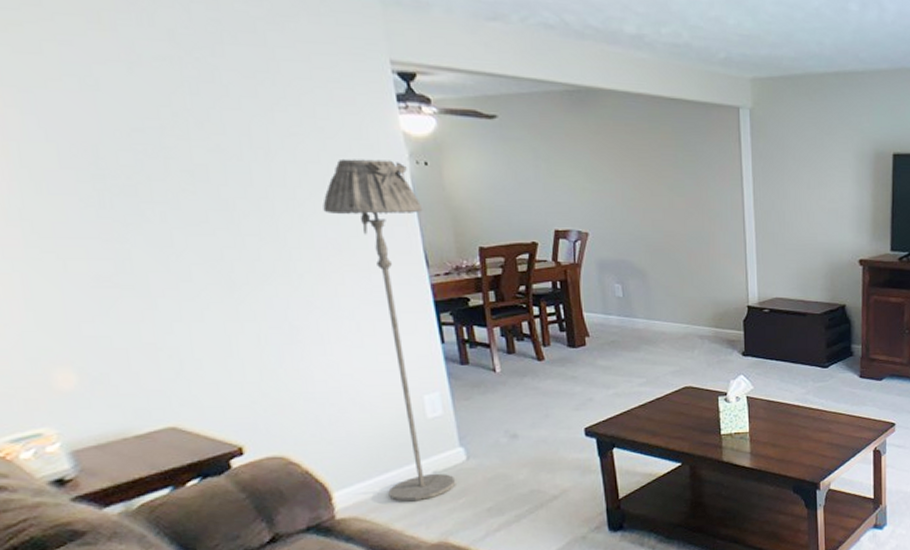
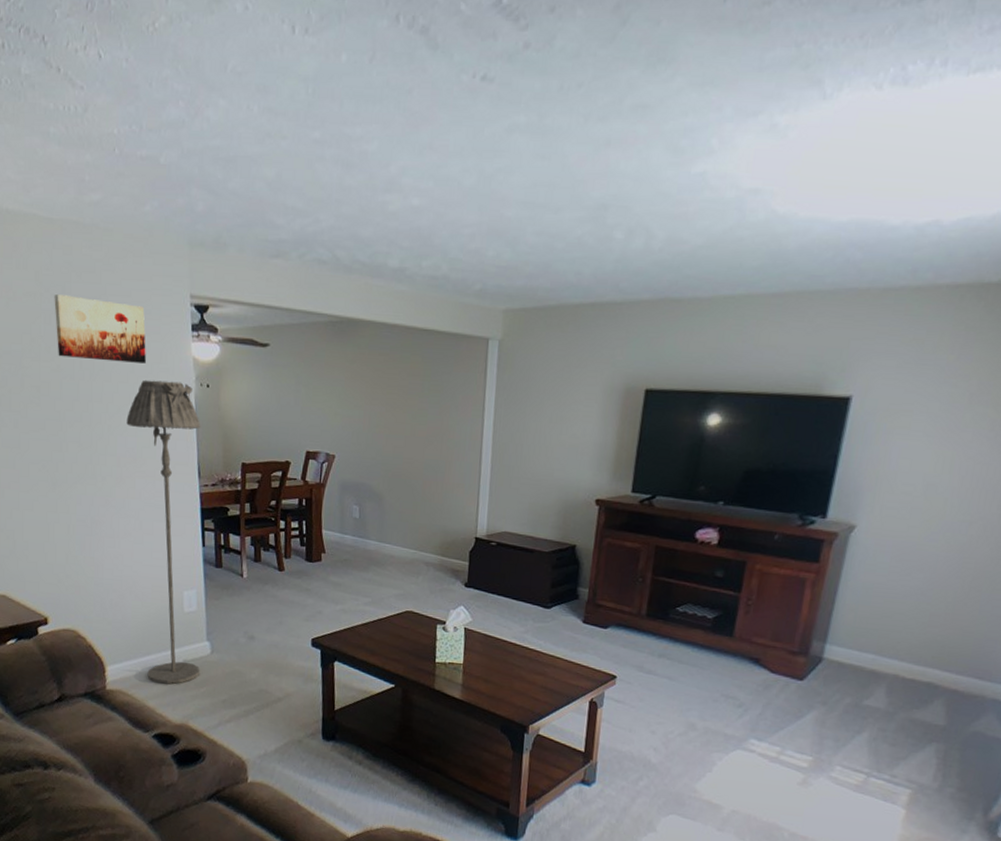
wall art: none [200,58,341,140] -> present [54,294,146,363]

